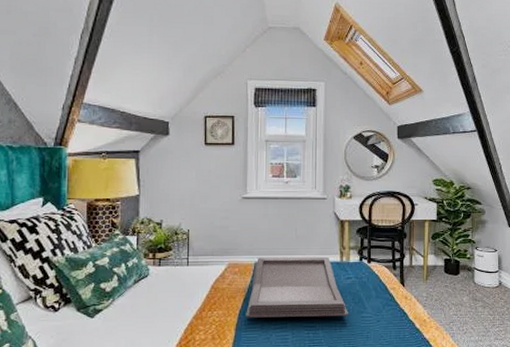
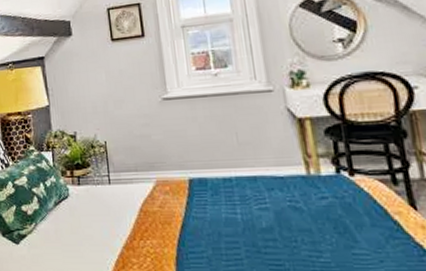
serving tray: present [246,256,348,318] -> none [186,168,332,253]

